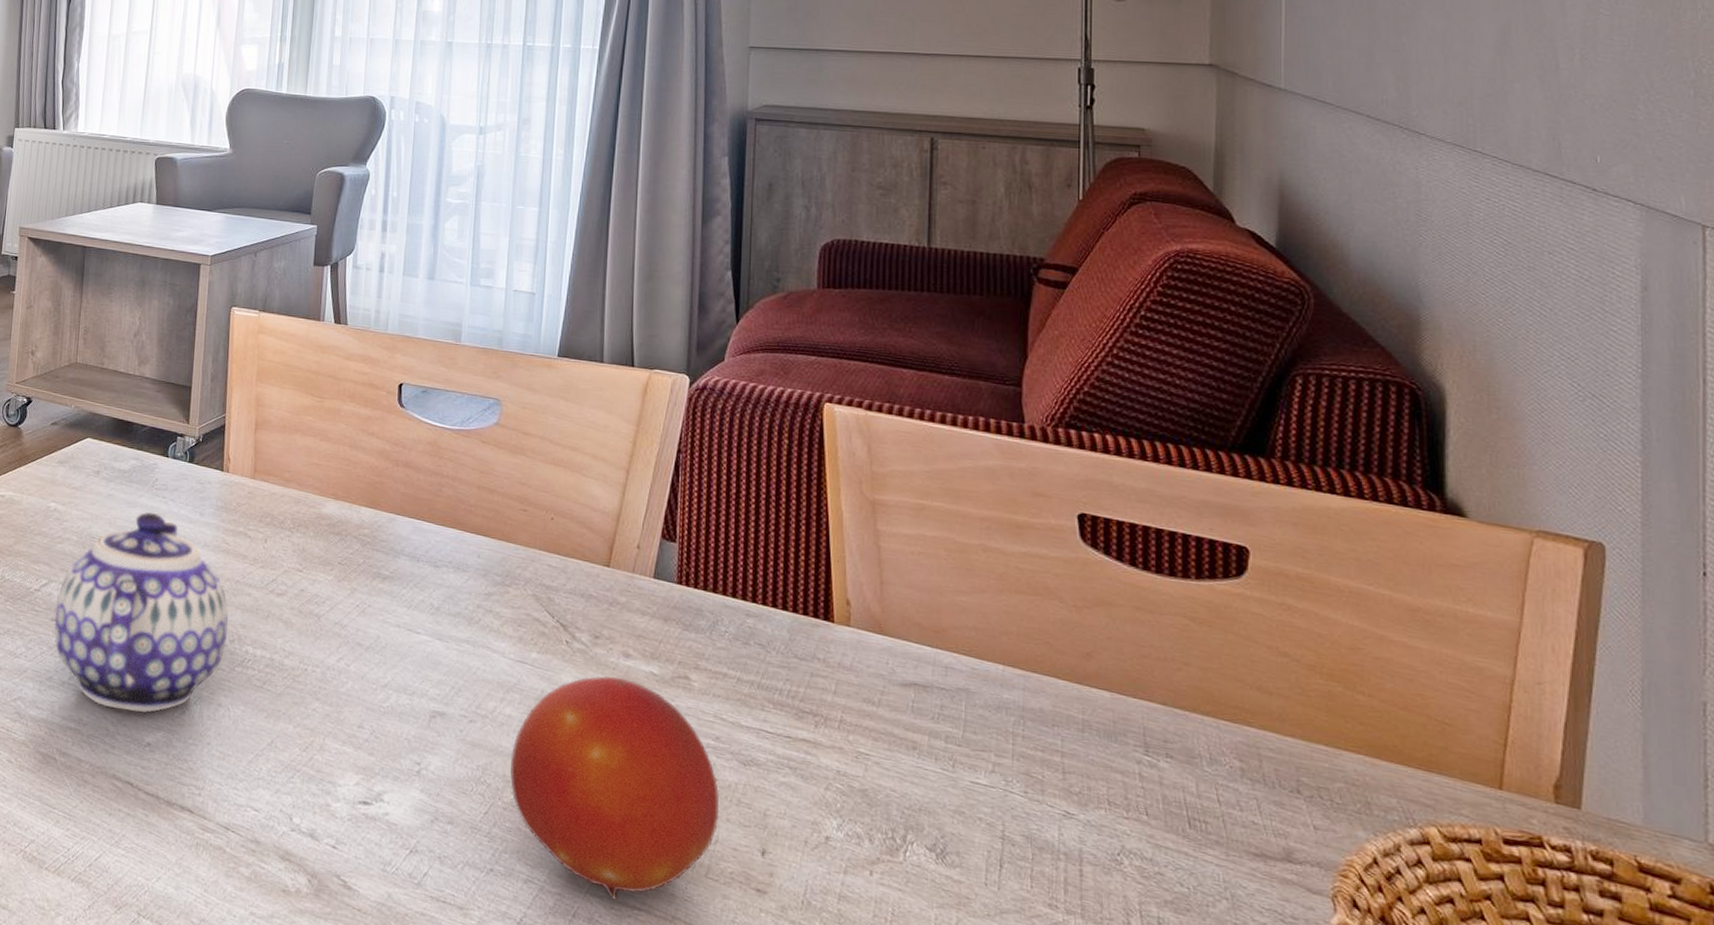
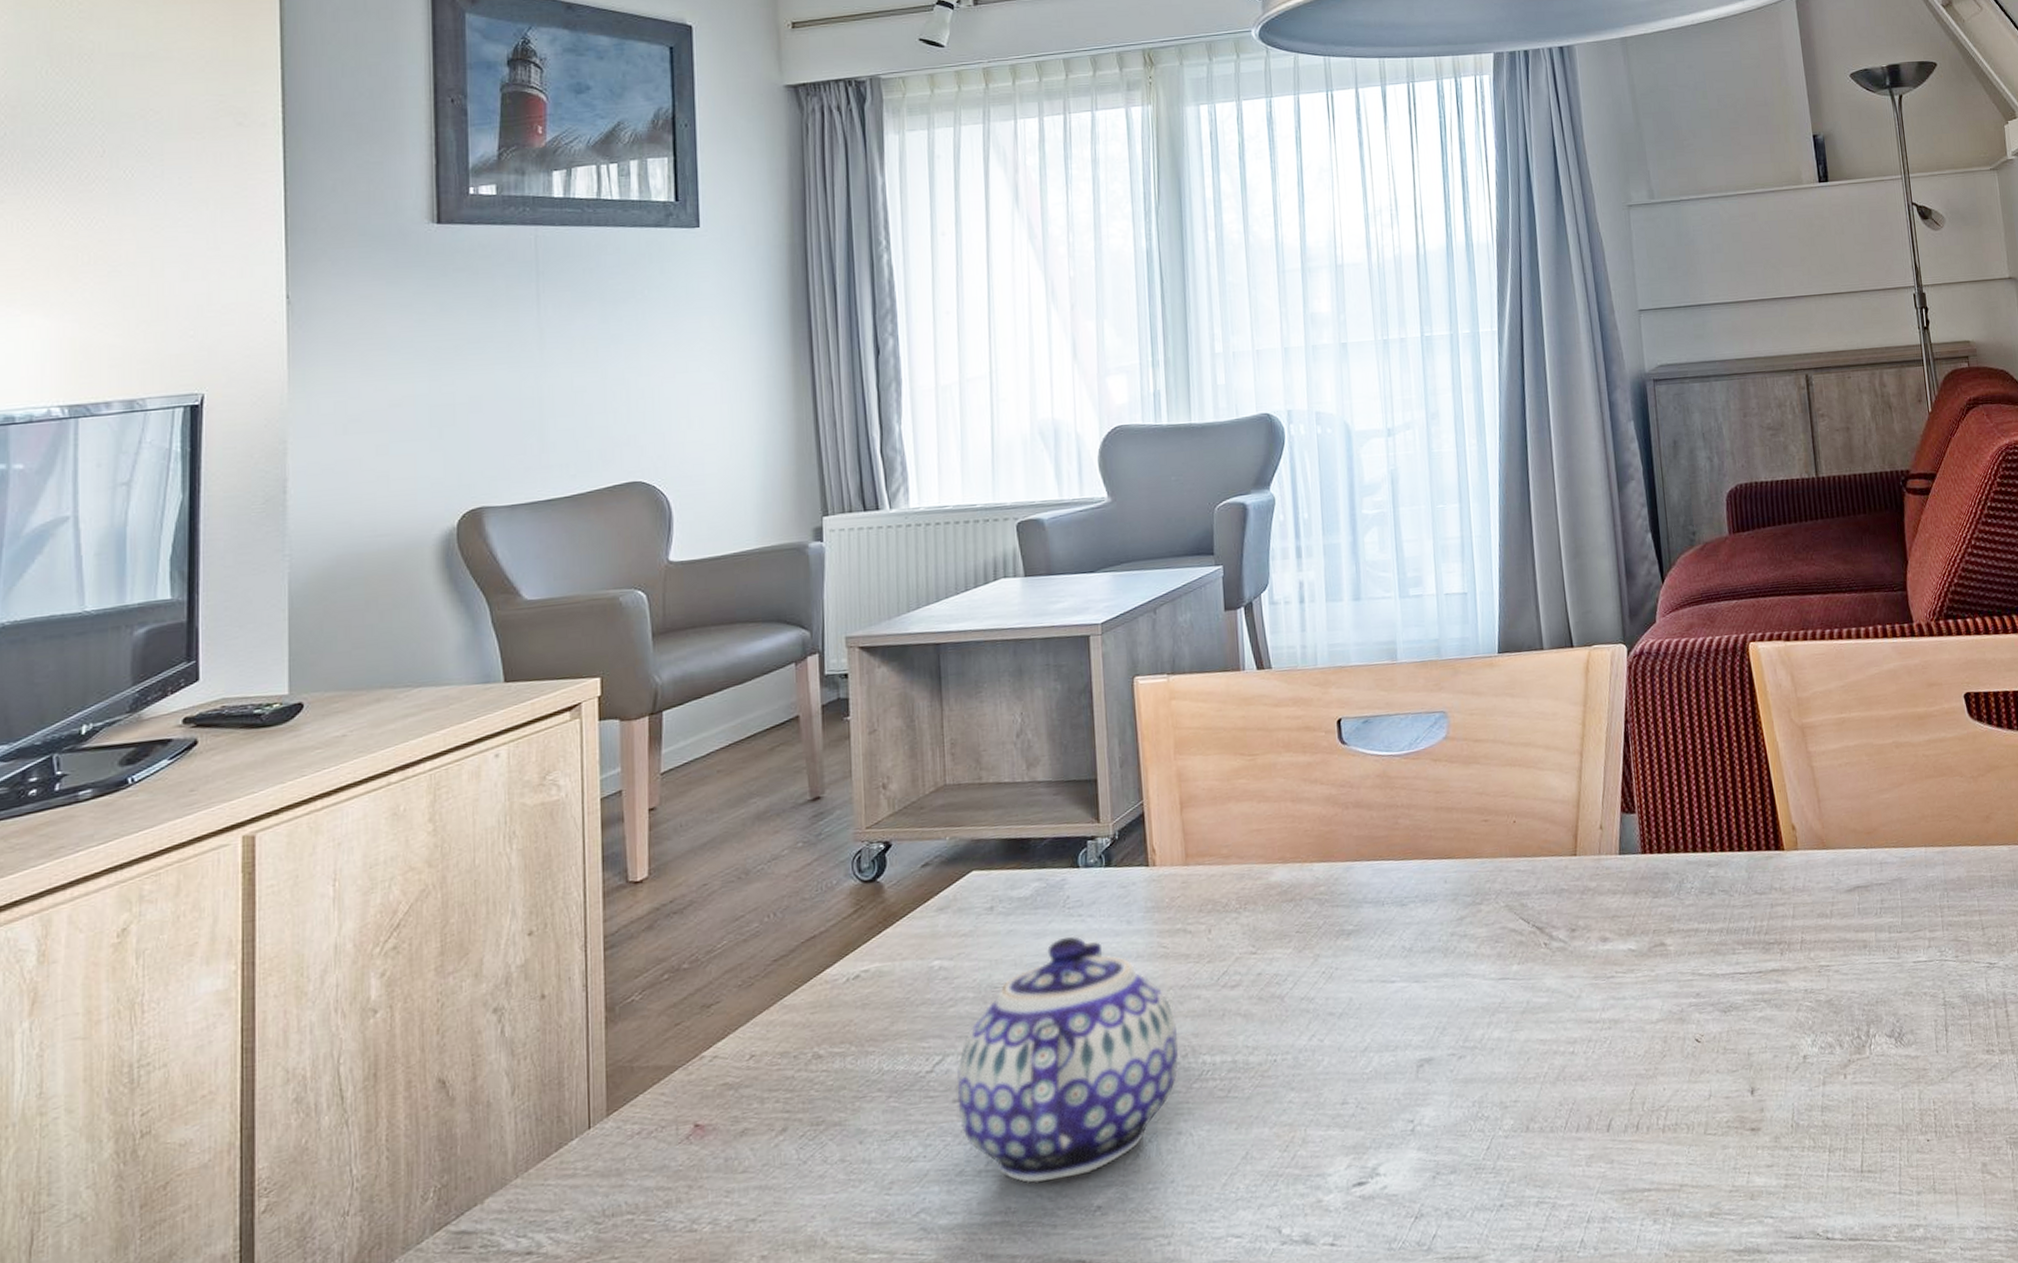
fruit: present [509,675,720,901] -> none [1506,963,1709,1190]

